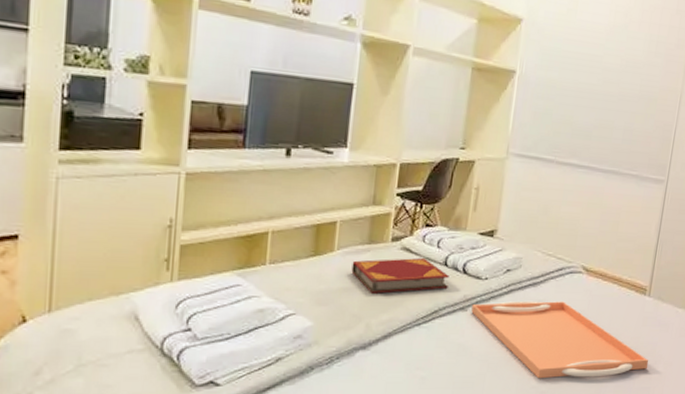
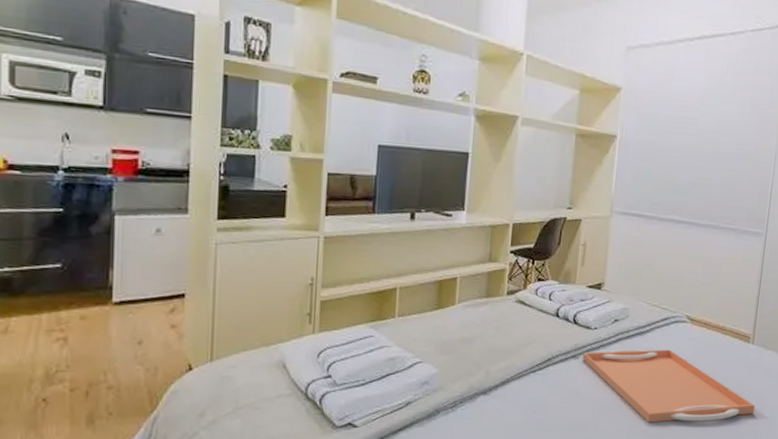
hardback book: present [351,257,449,294] -> none [471,309,561,343]

